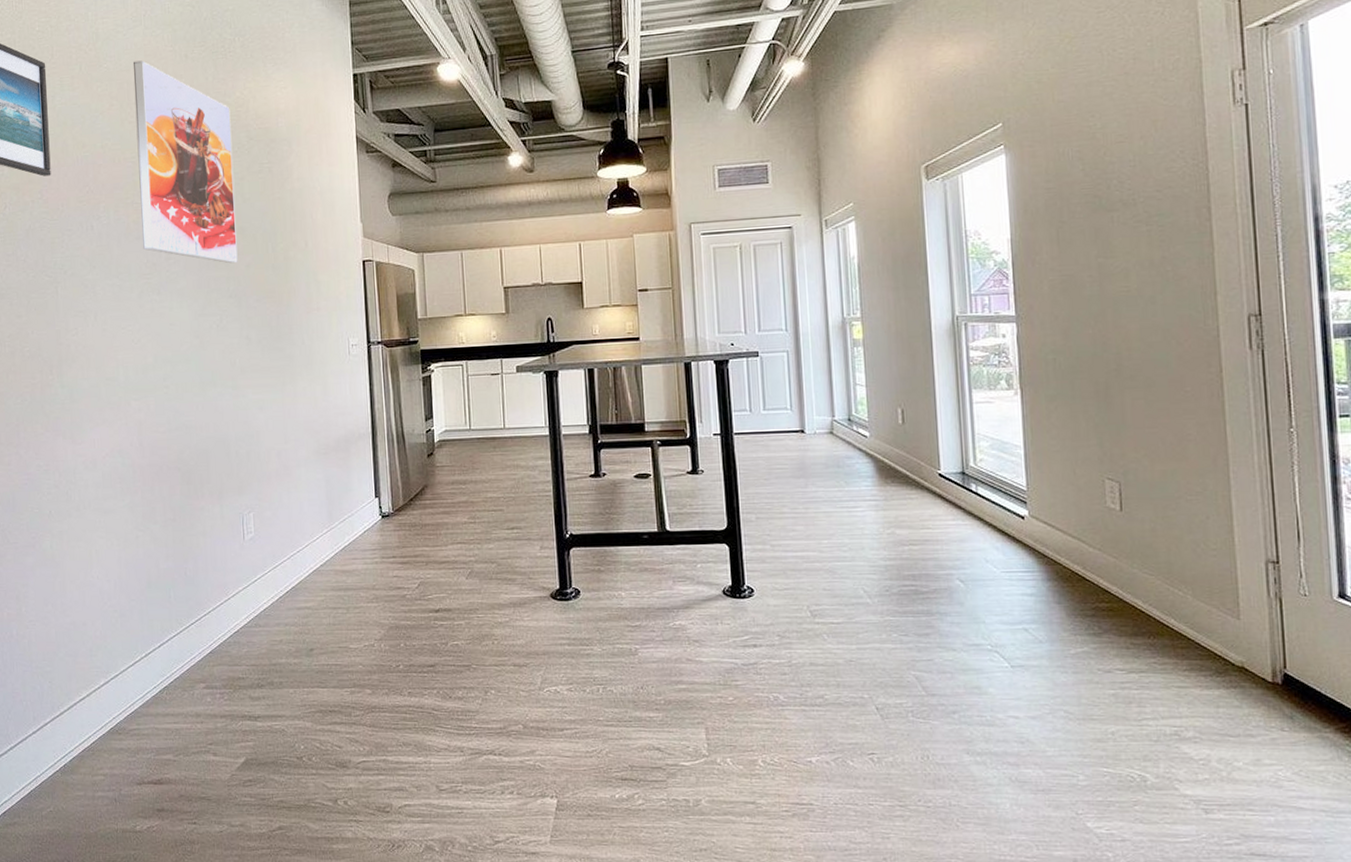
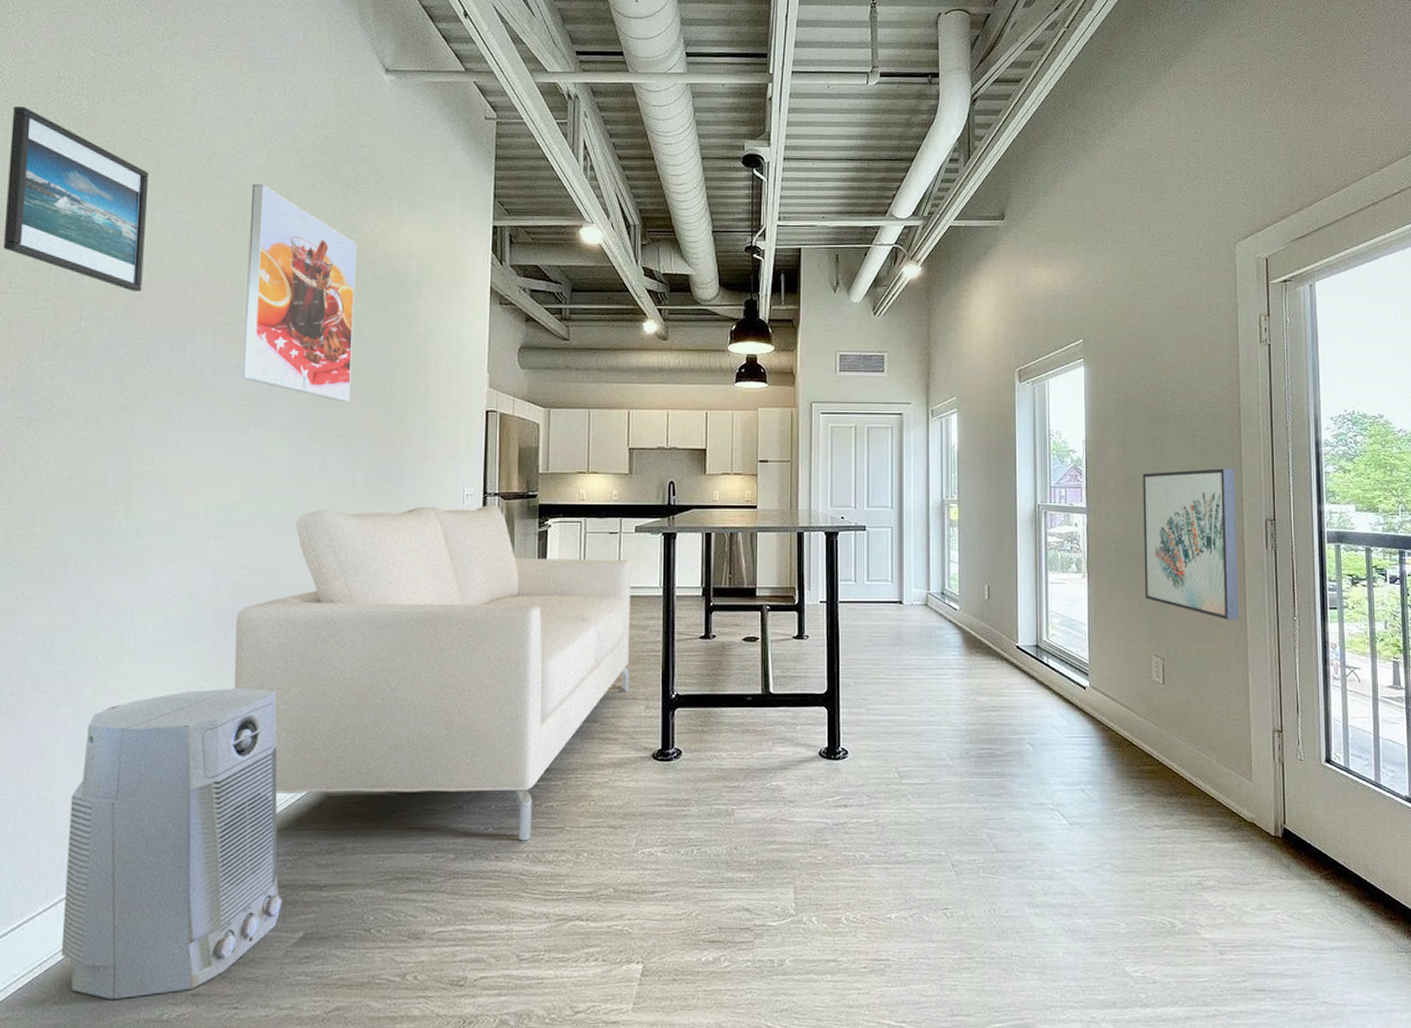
air purifier: none [43,537,224,811] -> present [61,688,282,999]
sofa: none [160,353,523,678] -> present [233,505,632,841]
wall art: none [1085,257,1216,436] -> present [1143,468,1238,620]

